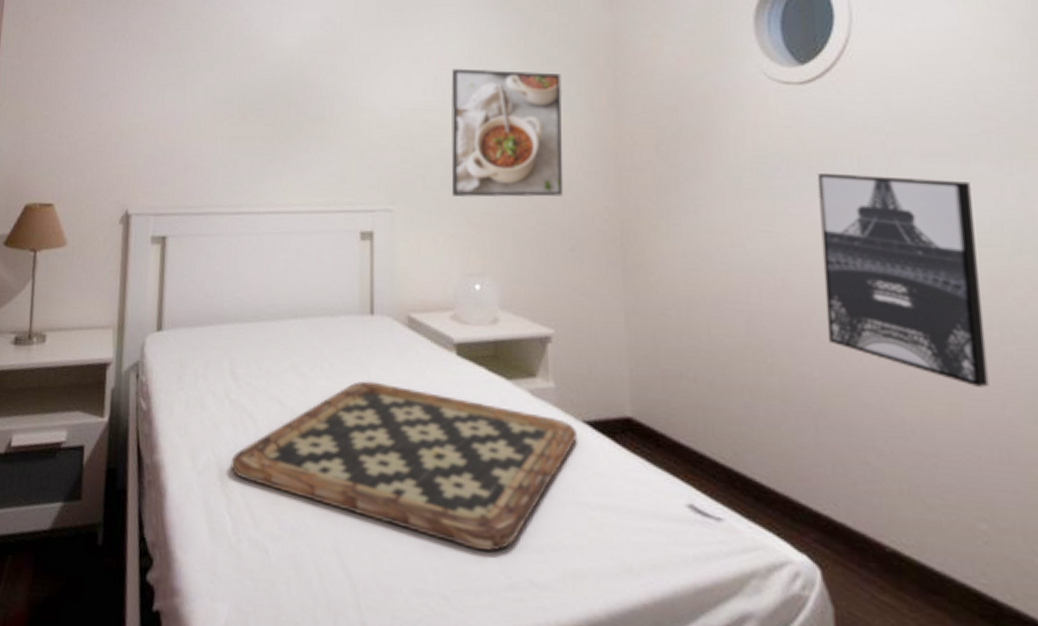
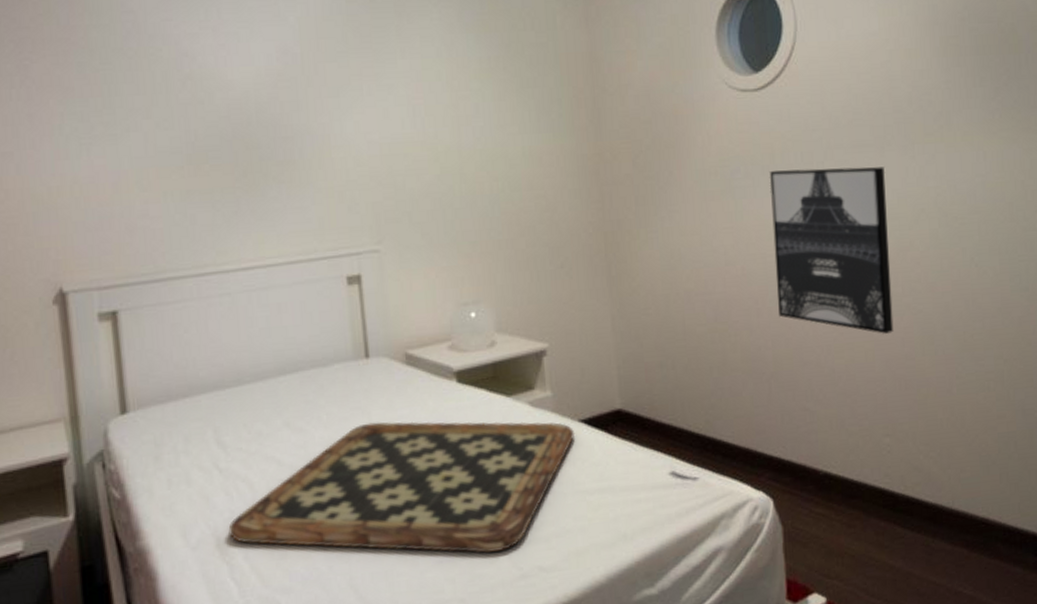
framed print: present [450,68,564,198] -> none [430,94,551,230]

